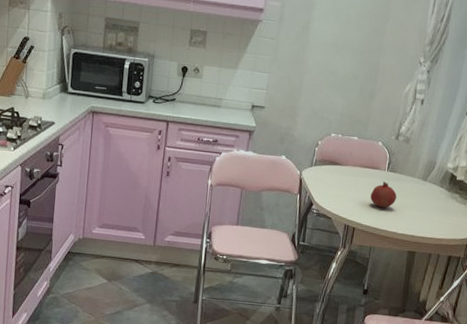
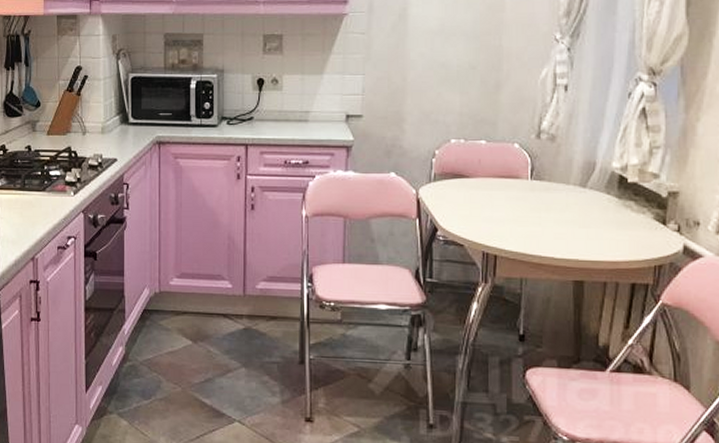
fruit: present [370,181,397,208] -> none [512,193,549,226]

